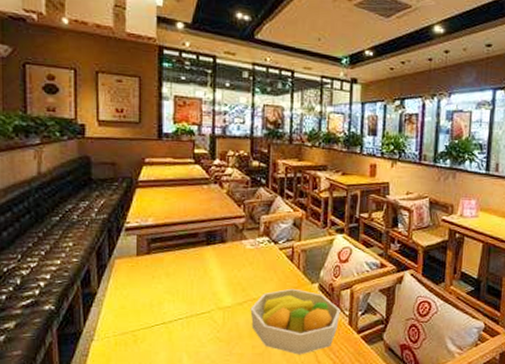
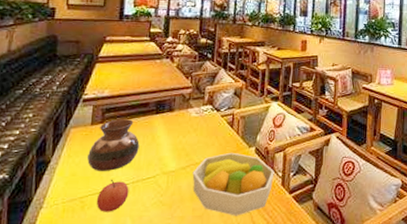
vase: none [136,250,191,305] -> present [87,119,140,171]
apple: none [149,313,183,347] -> present [96,179,129,212]

